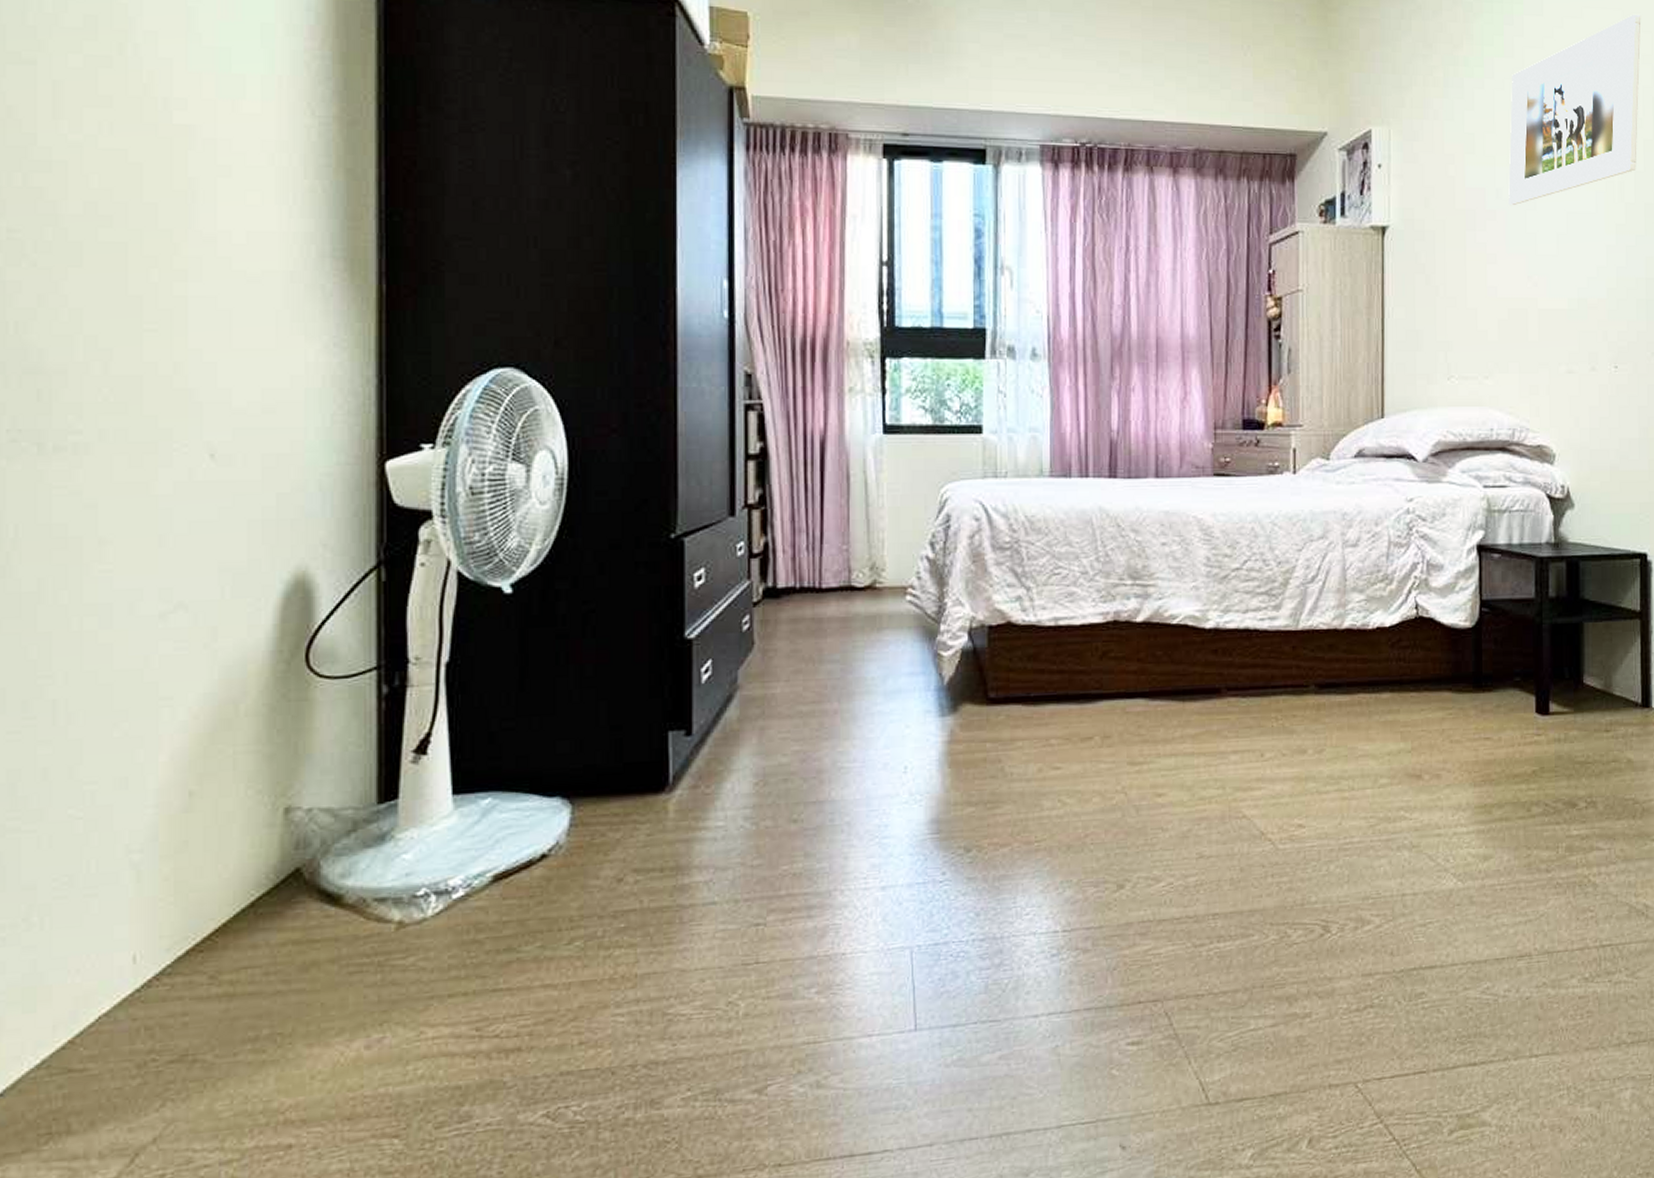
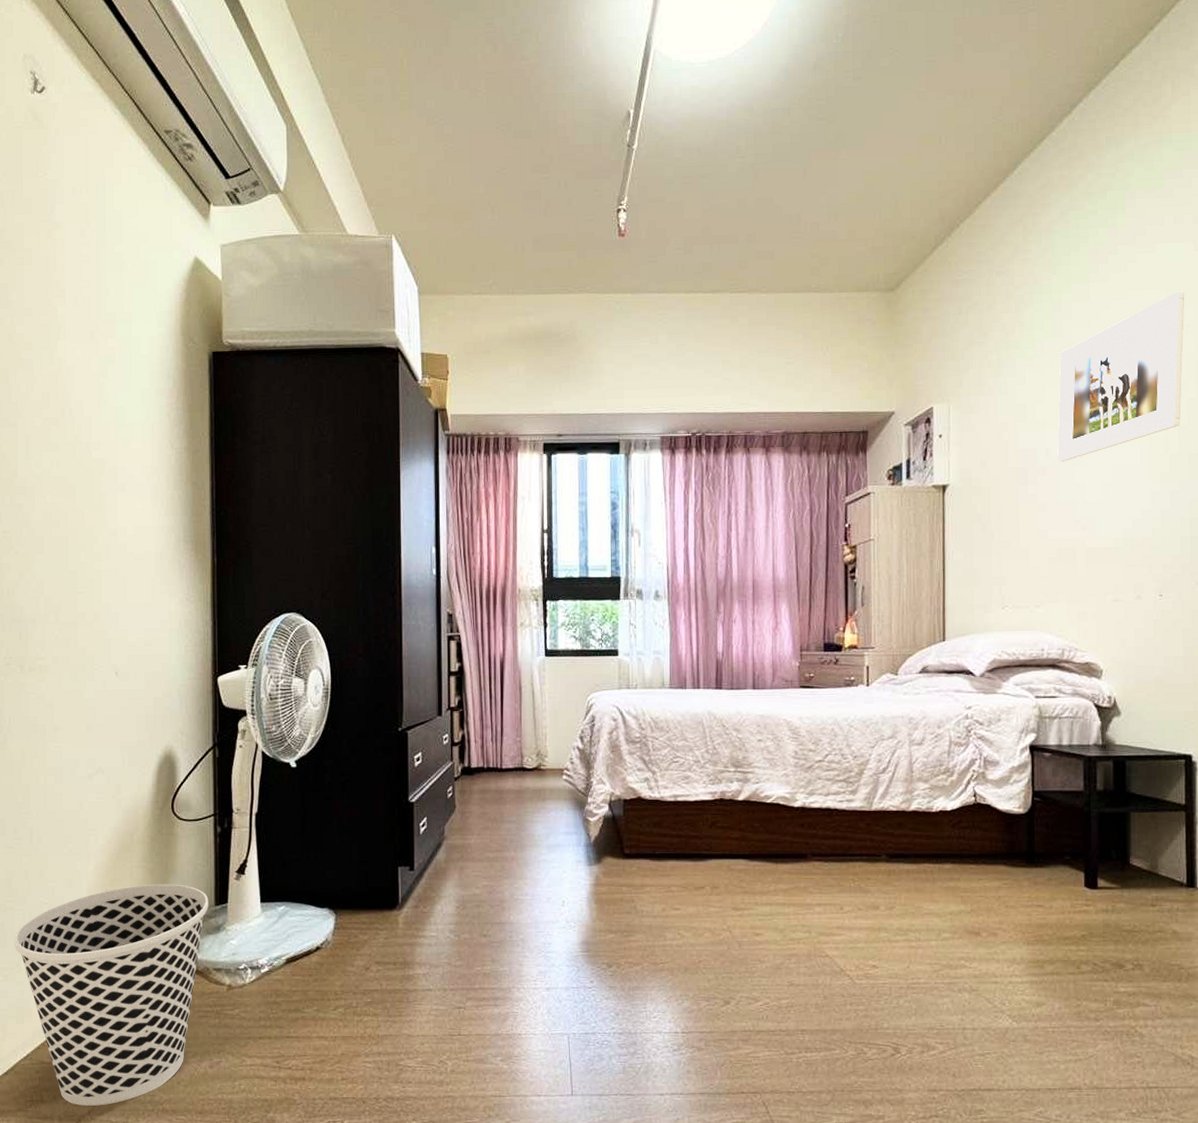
wastebasket: none [19,775,366,1132] -> present [14,884,208,1106]

